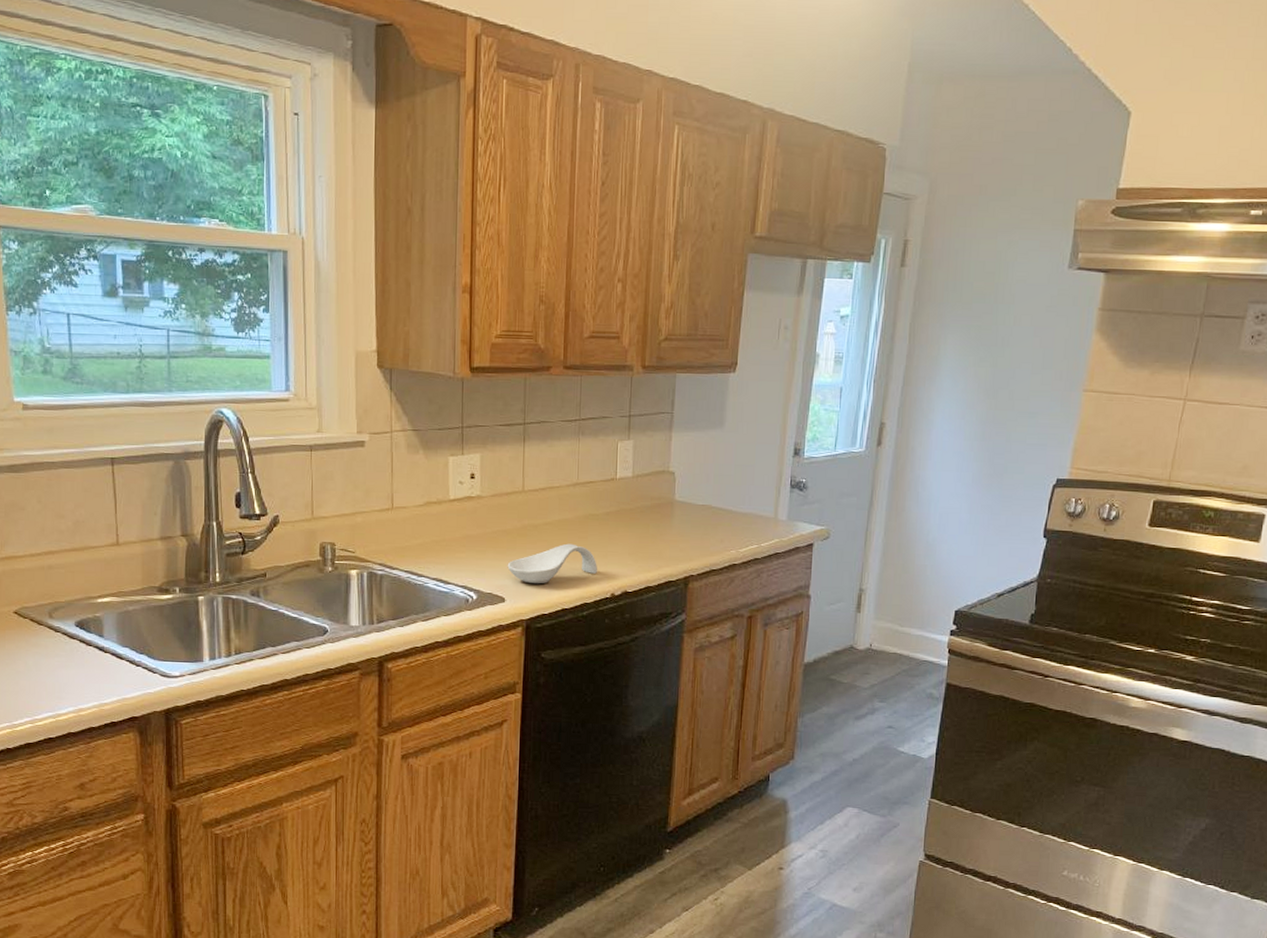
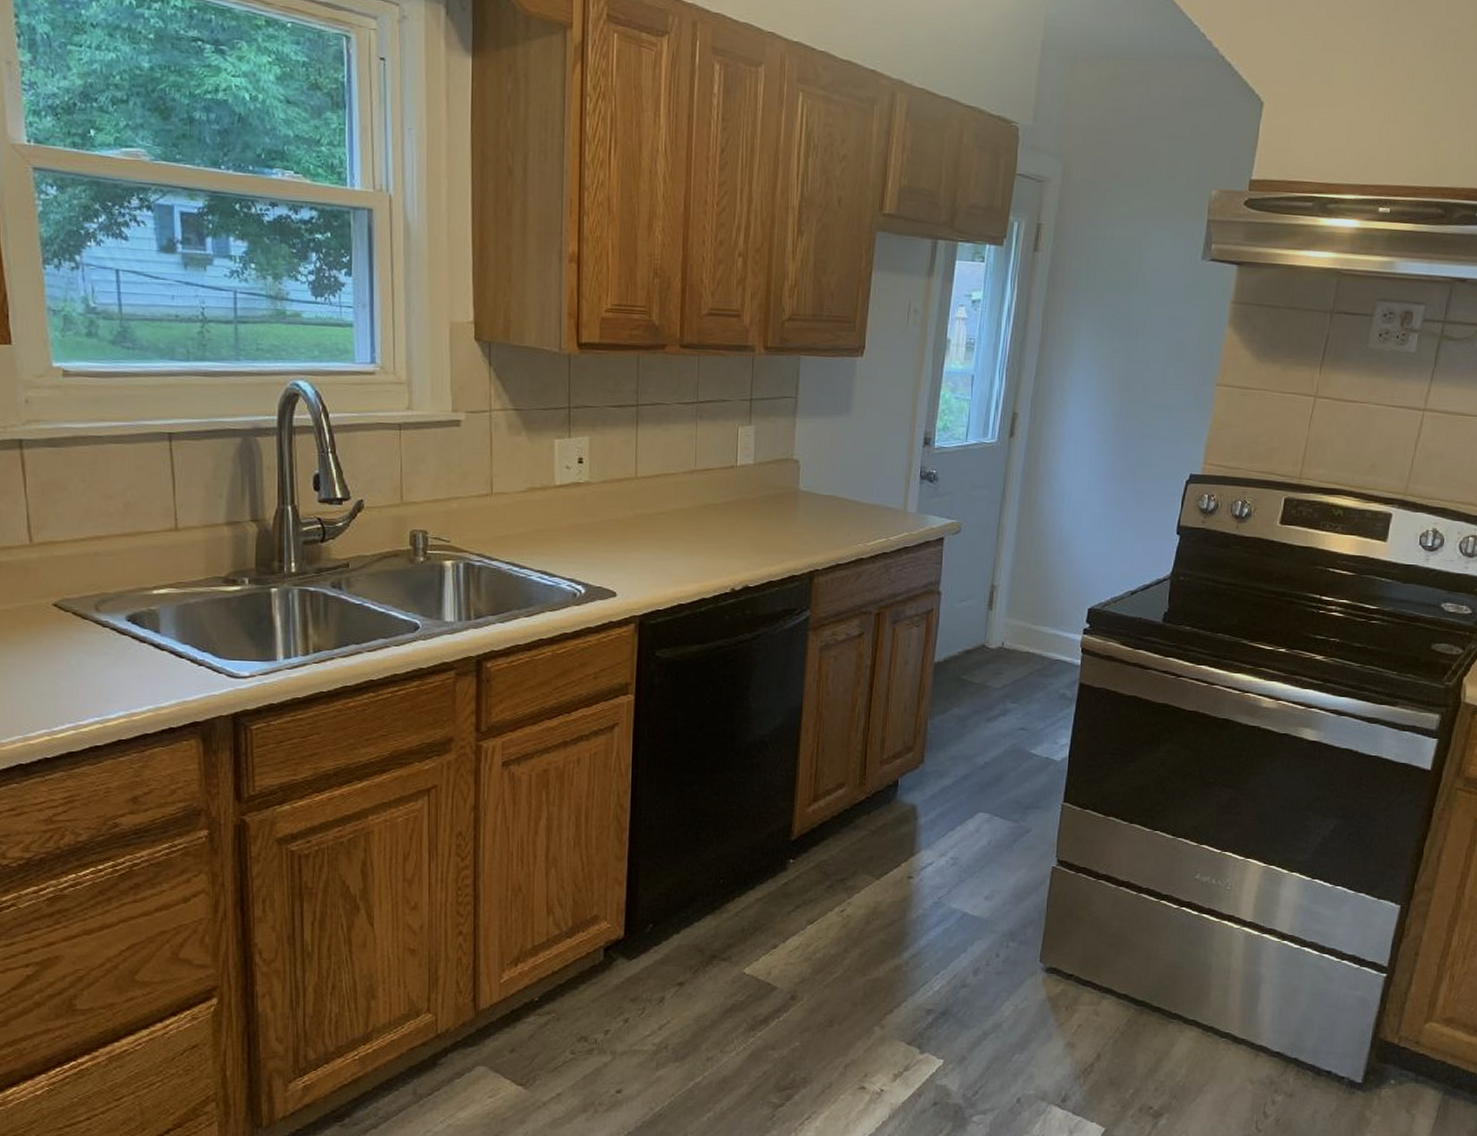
spoon rest: present [507,543,597,584] -> none [618,534,716,578]

